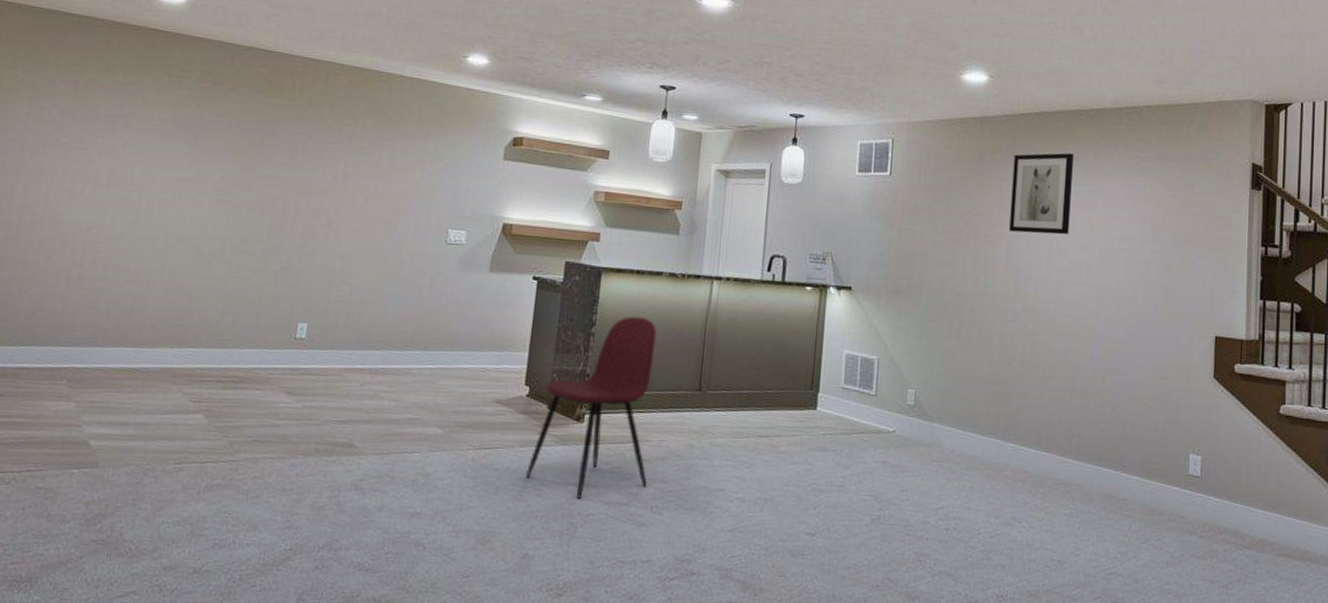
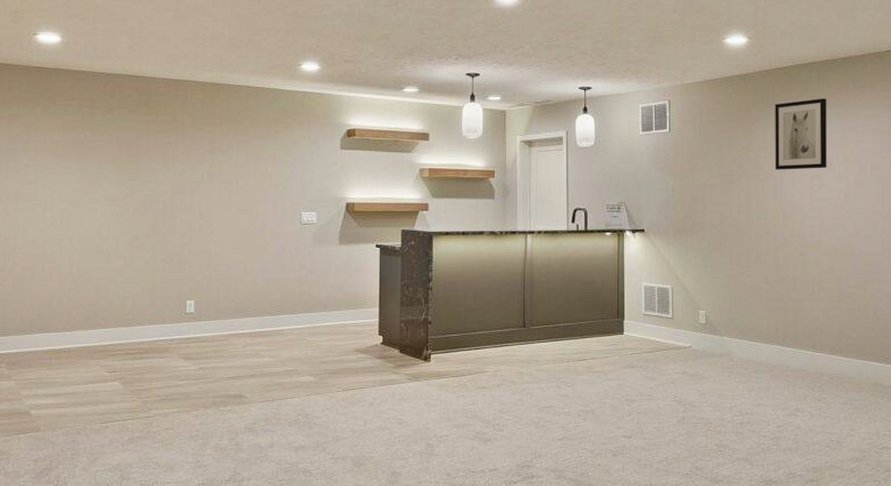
dining chair: present [525,316,657,499] -> none [386,270,488,424]

